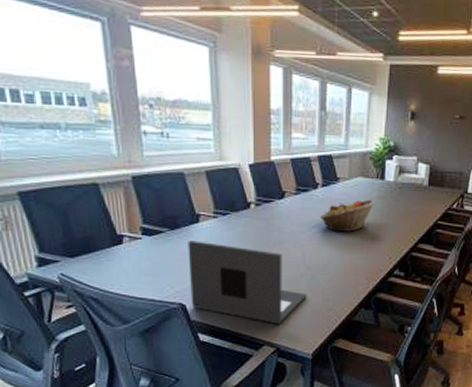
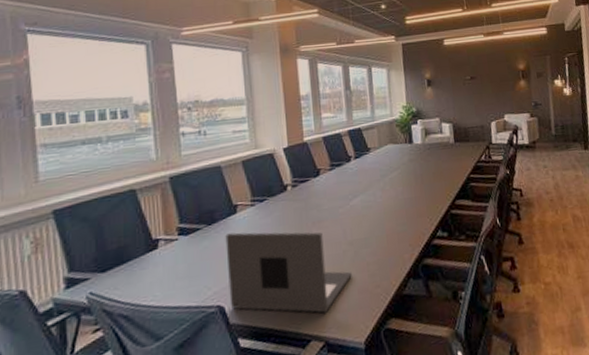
fruit basket: present [320,199,375,232] -> none [356,163,407,201]

